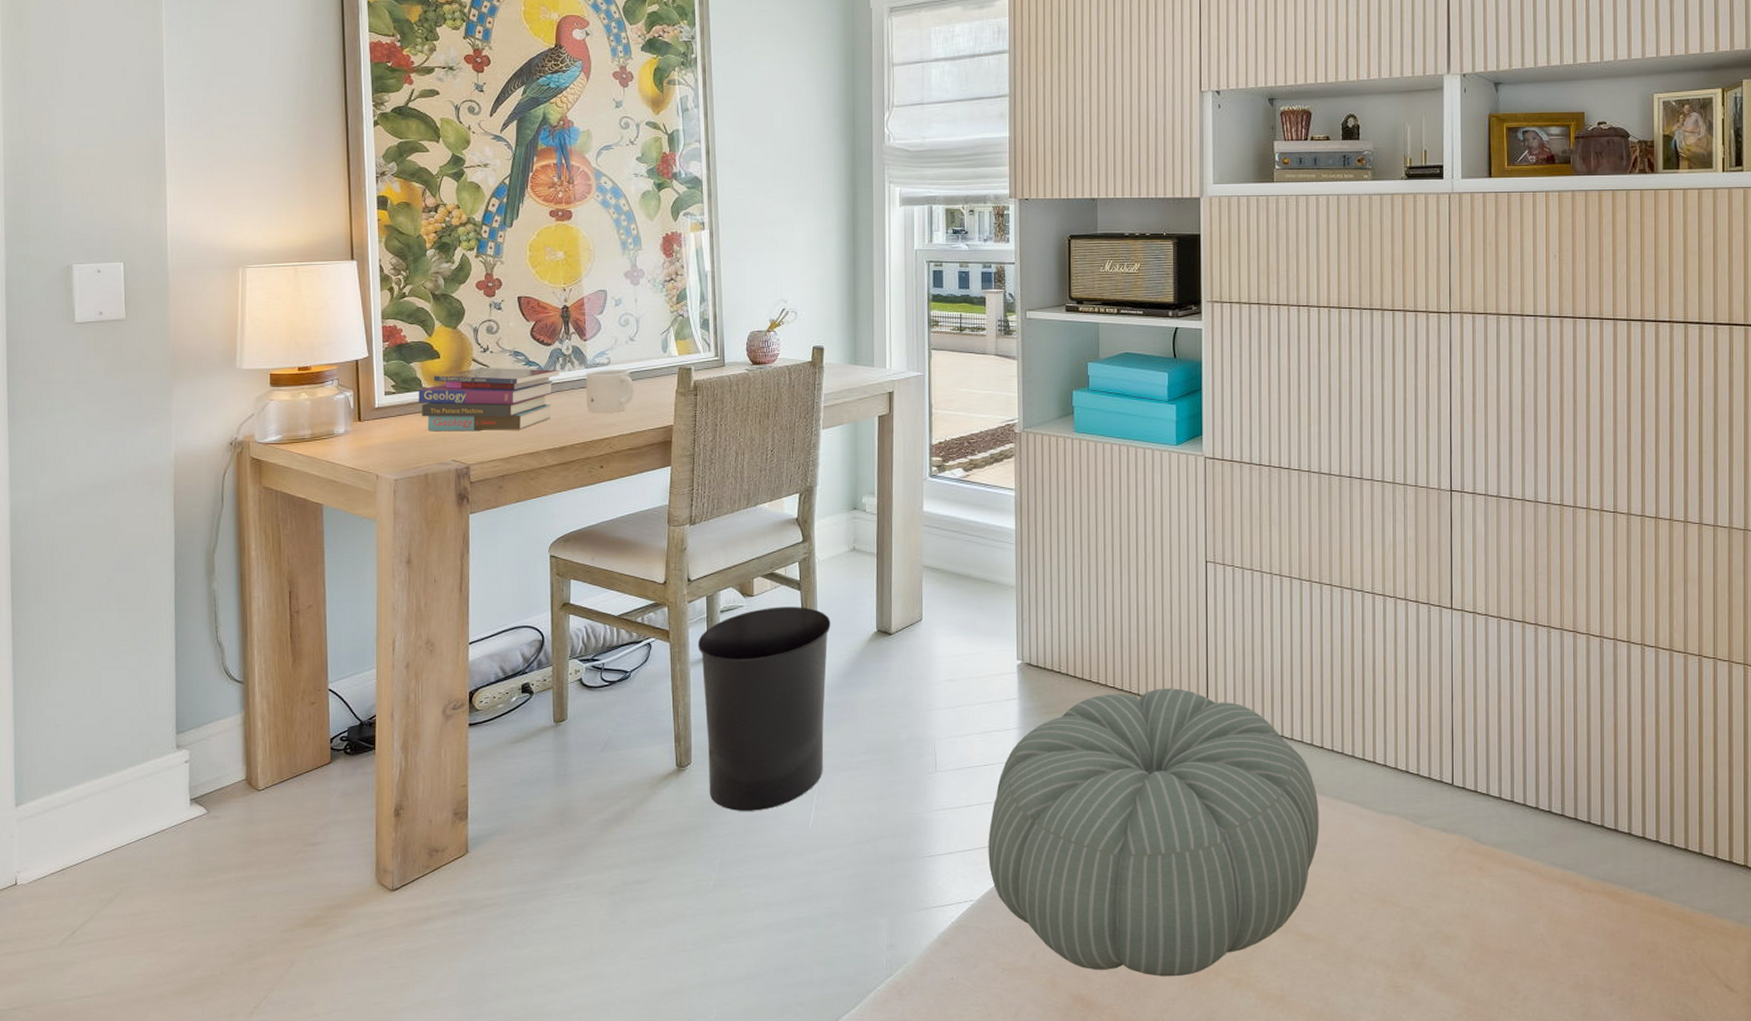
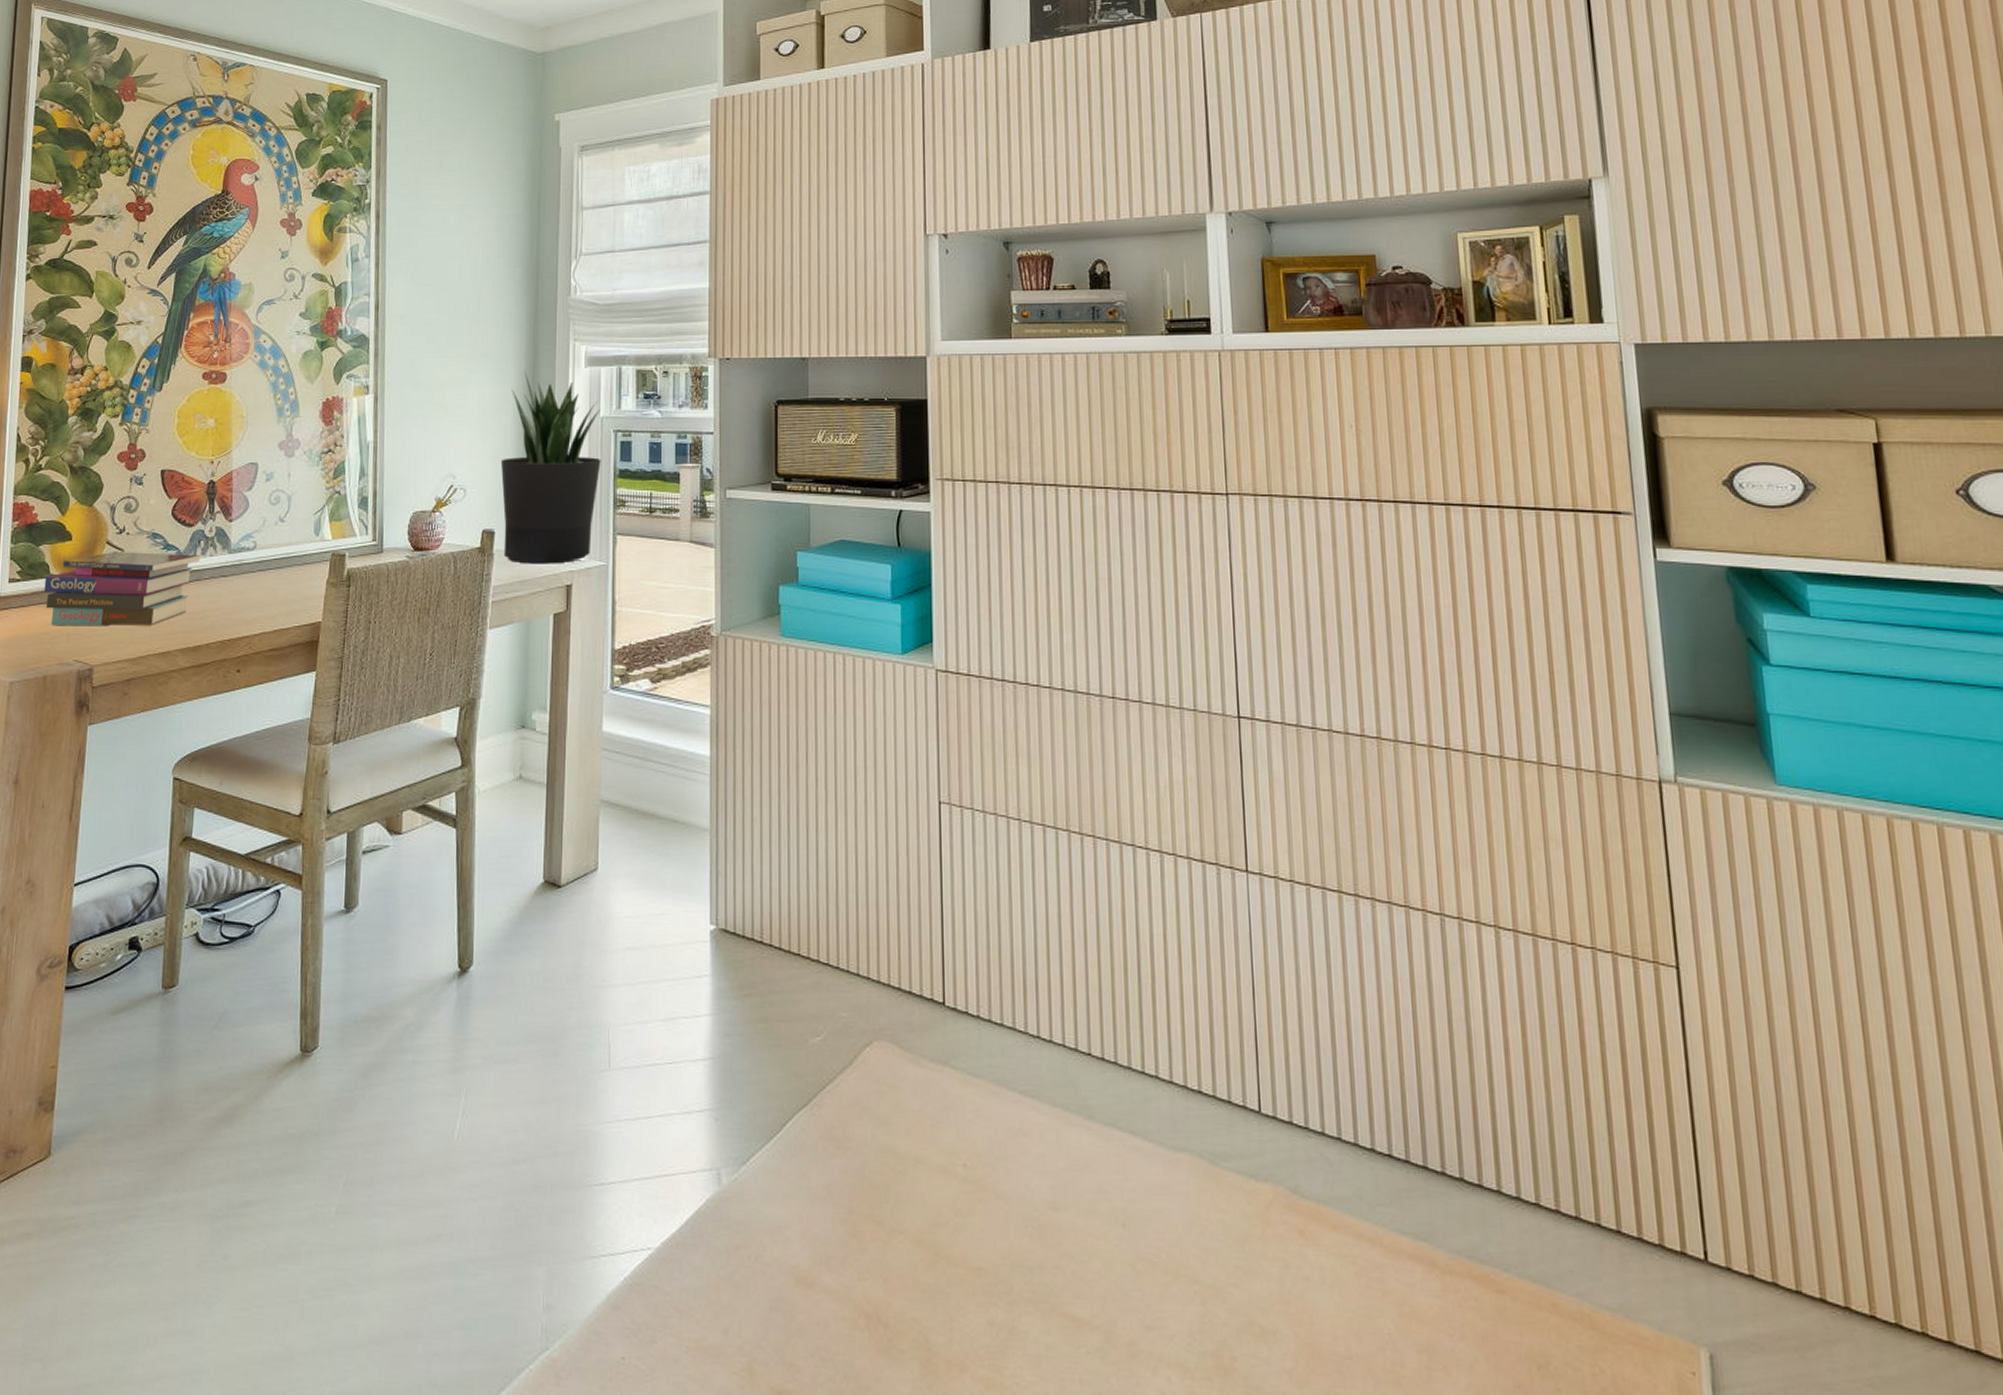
mug: present [585,370,634,414] -> none [226,555,281,608]
waste bin: present [697,607,831,811] -> none [333,848,490,1114]
planter: none [826,209,916,375] -> present [500,370,601,564]
pouf: present [988,688,1319,977] -> none [671,967,1089,1371]

